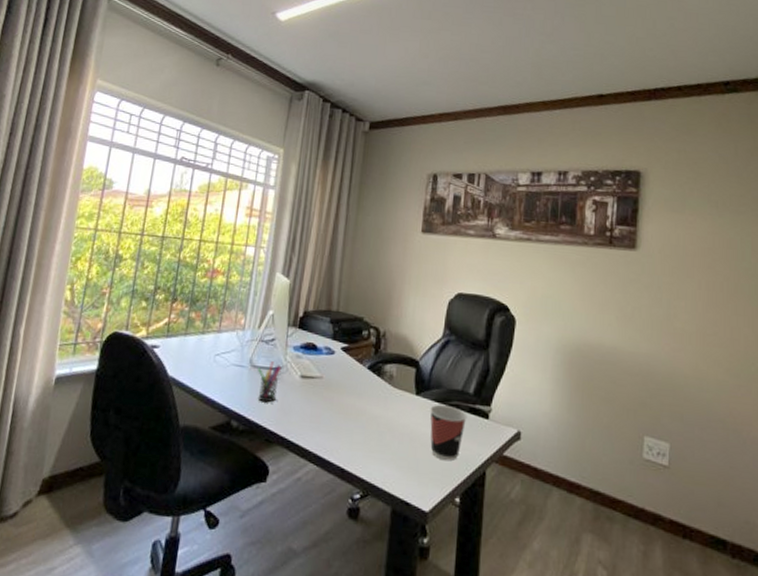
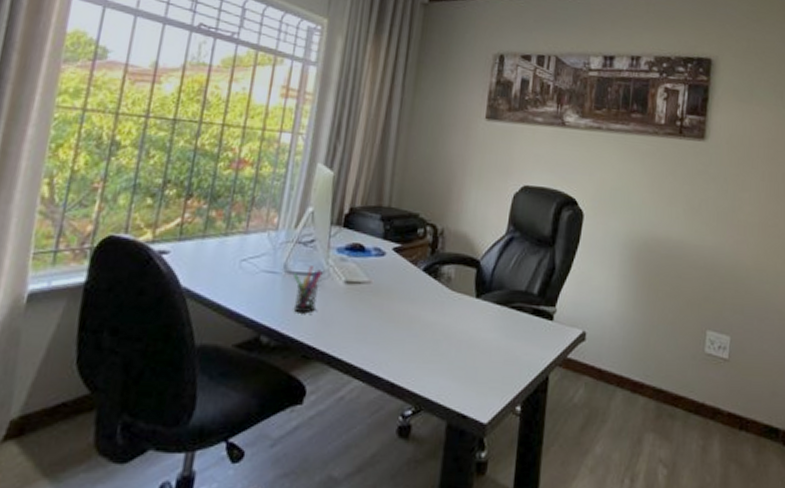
cup: present [430,404,468,462] -> none [490,307,531,368]

